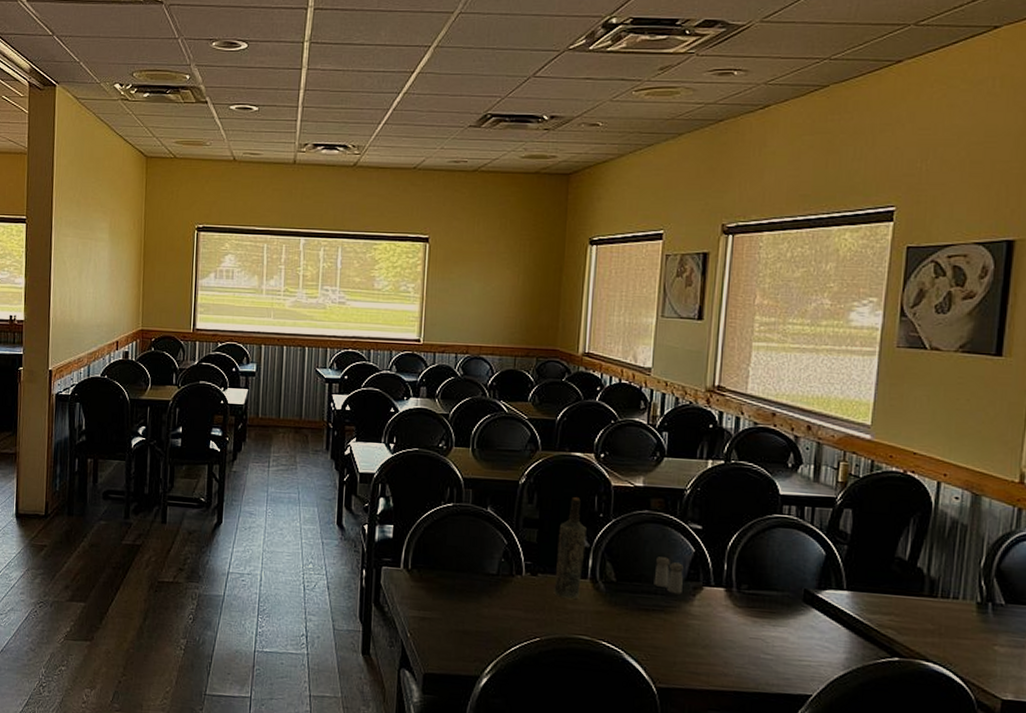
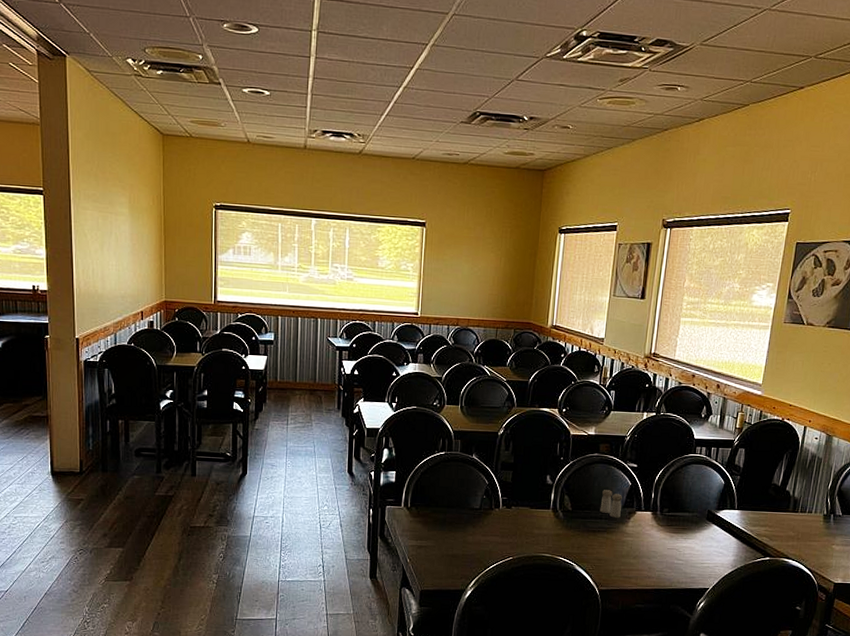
bottle: present [554,497,587,600] -> none [524,445,550,526]

